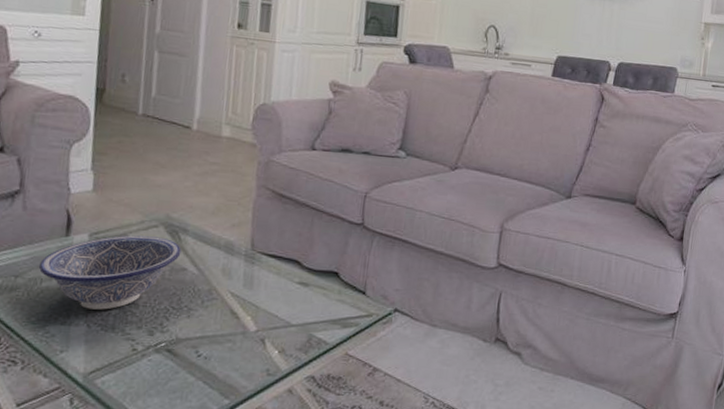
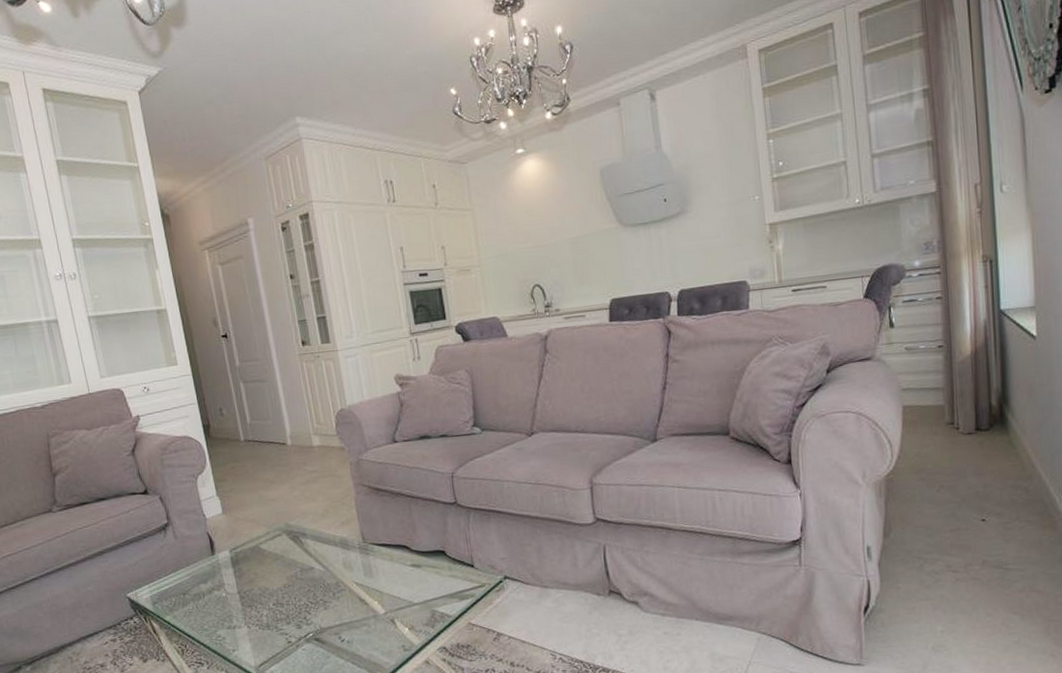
decorative bowl: present [38,235,182,310] -> none [198,543,306,613]

